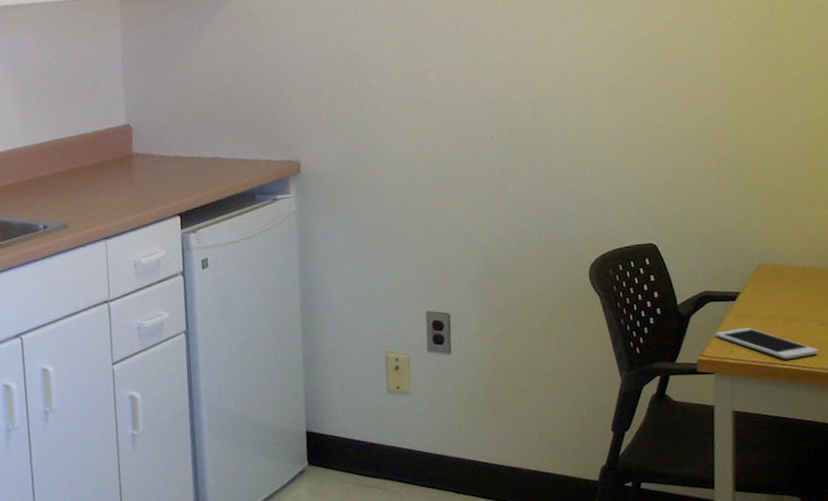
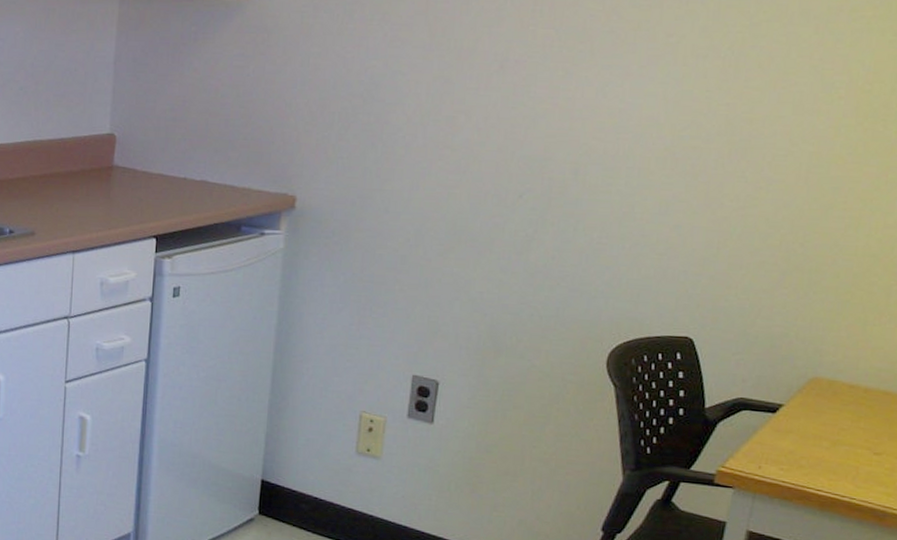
cell phone: present [715,327,819,360] -> none [743,443,866,486]

